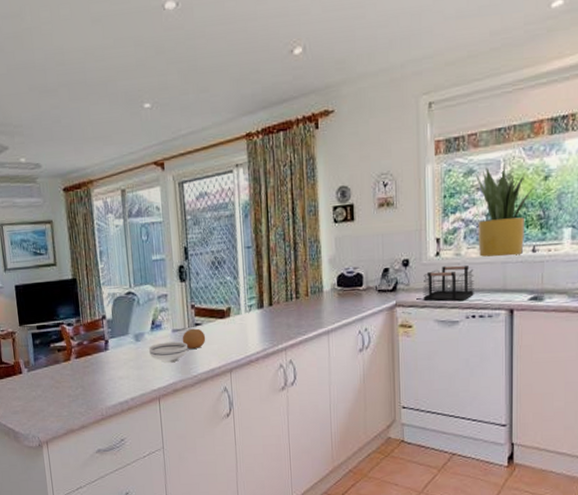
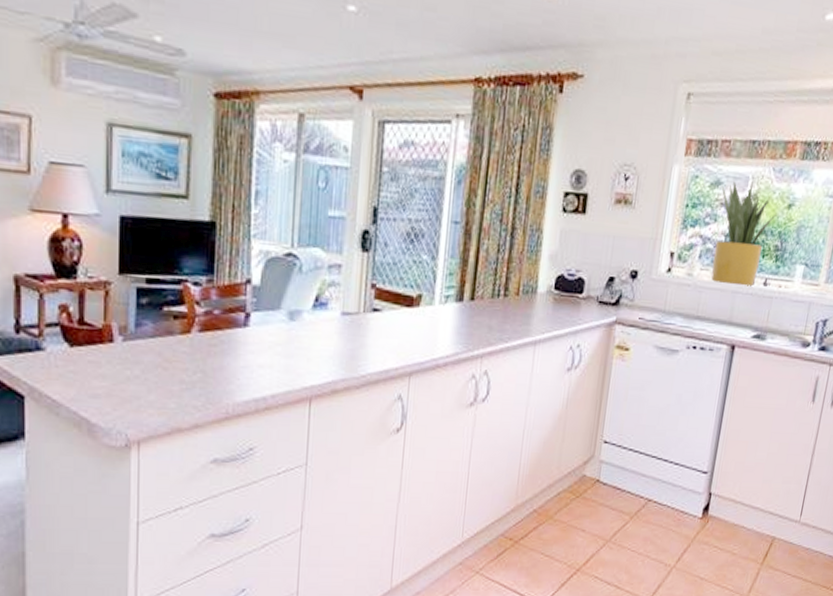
bowl: present [148,341,188,362] -> none [305,326,359,354]
fruit: present [182,328,206,349] -> none [352,314,385,341]
dish rack: present [423,265,474,302] -> none [645,285,704,329]

